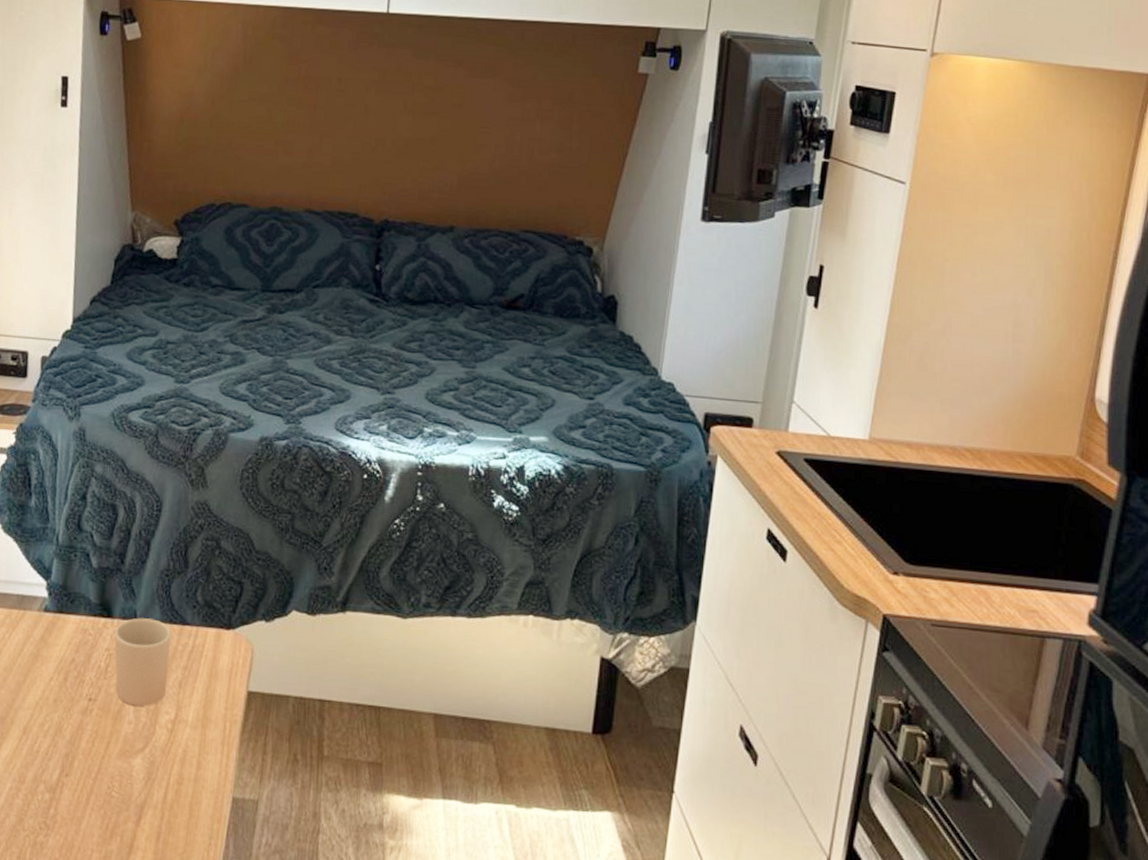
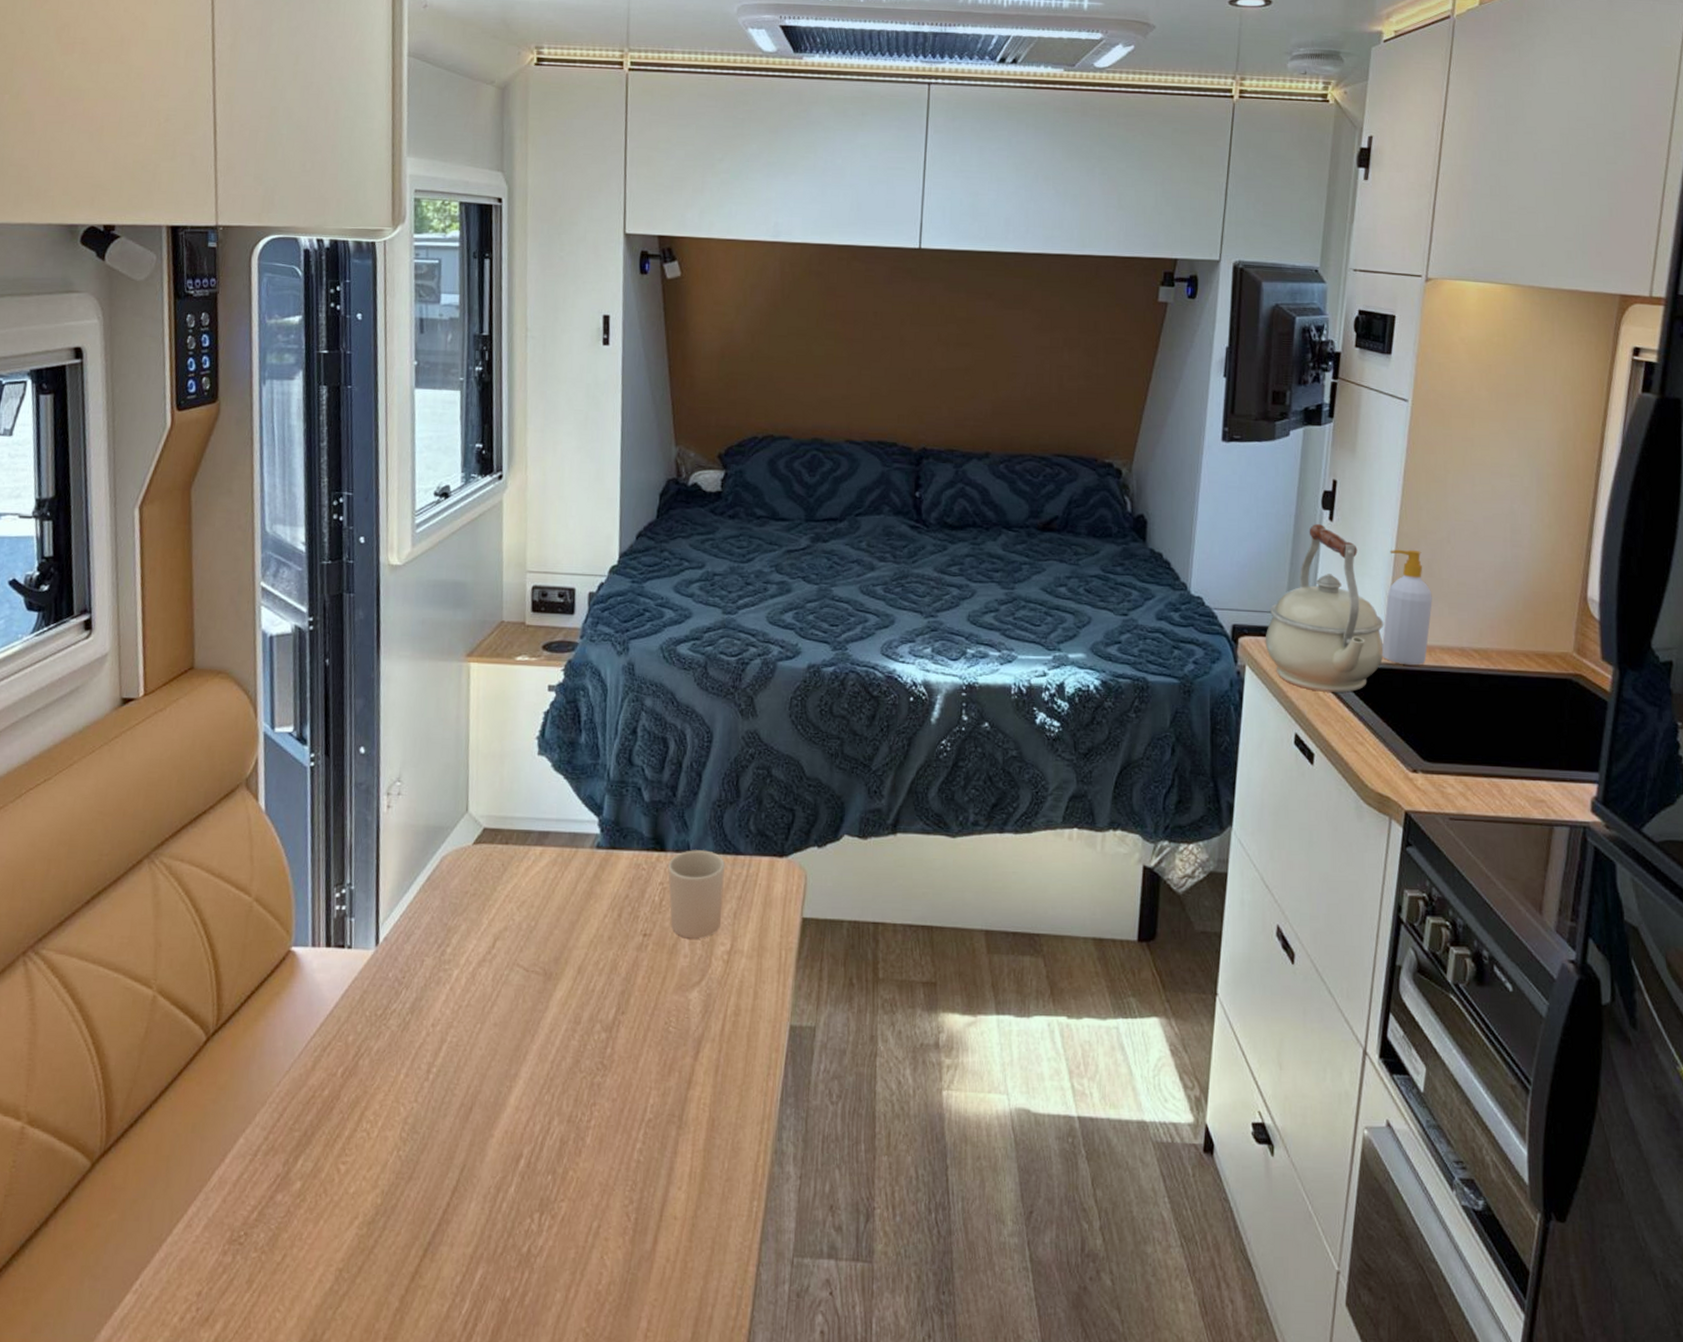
kettle: none [739,311,869,489] -> present [1265,524,1384,693]
soap bottle: none [866,340,923,463] -> present [1382,549,1433,666]

